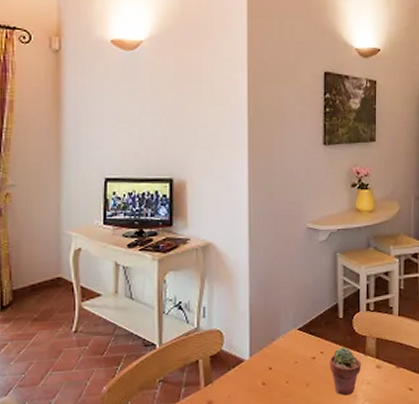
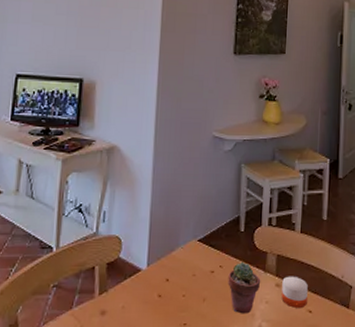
candle: none [382,357,408,387] -> present [281,276,308,308]

